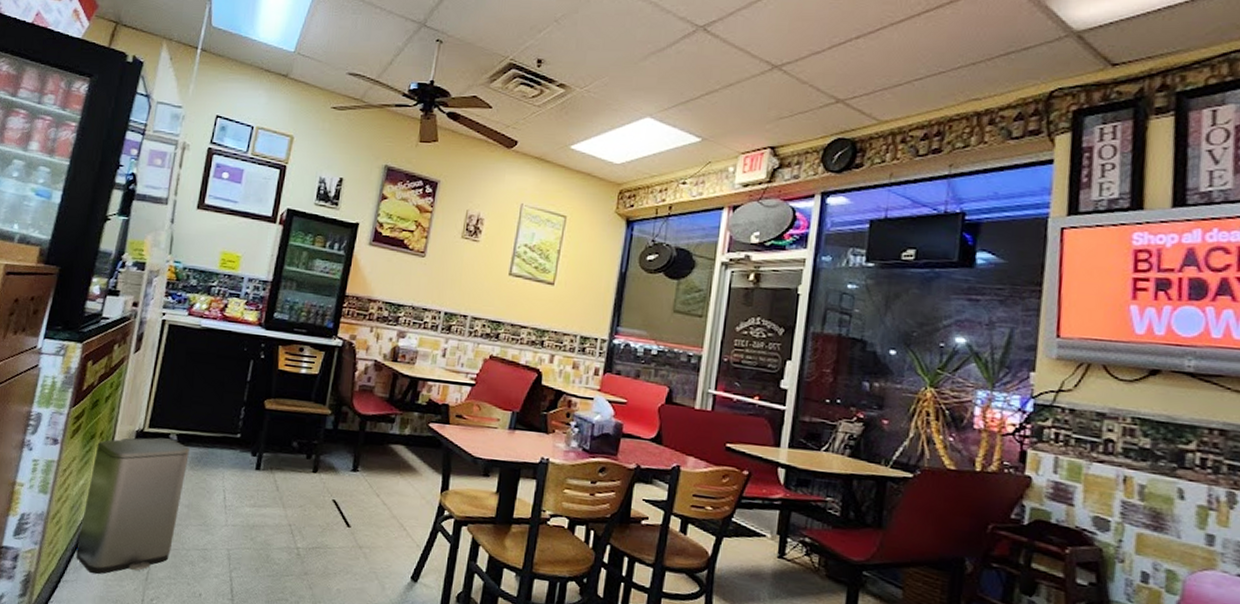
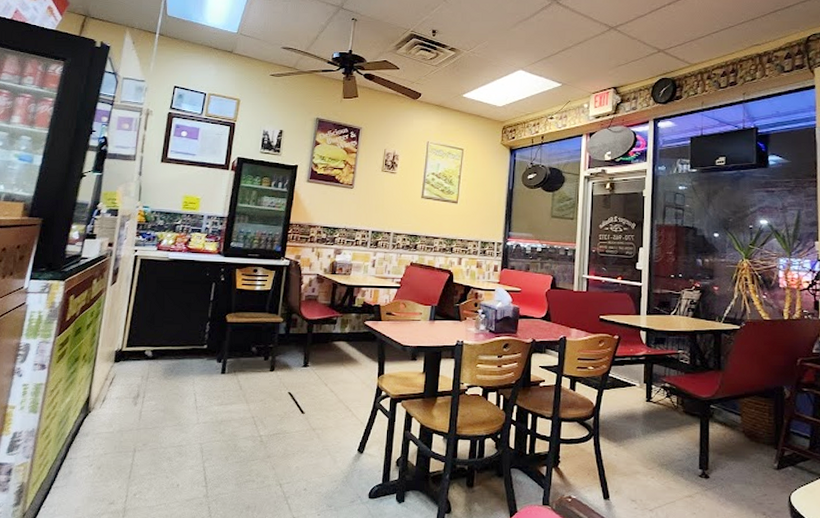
pedal bin: present [76,437,189,574] -> none [65,355,163,477]

